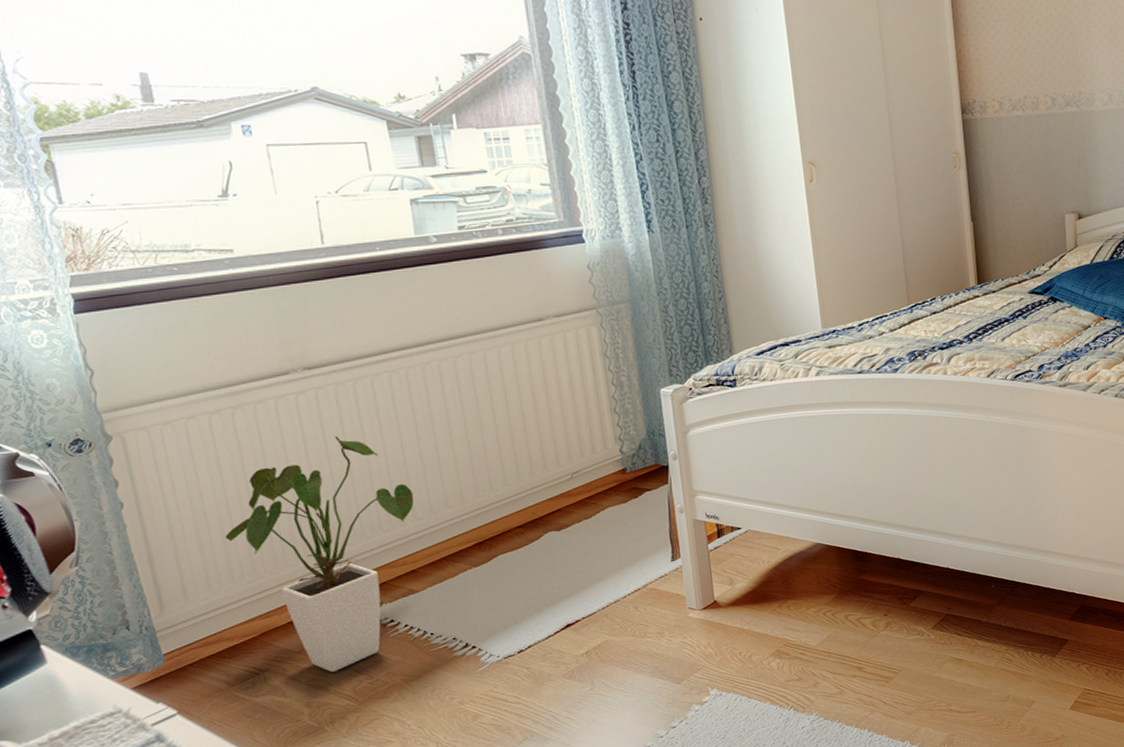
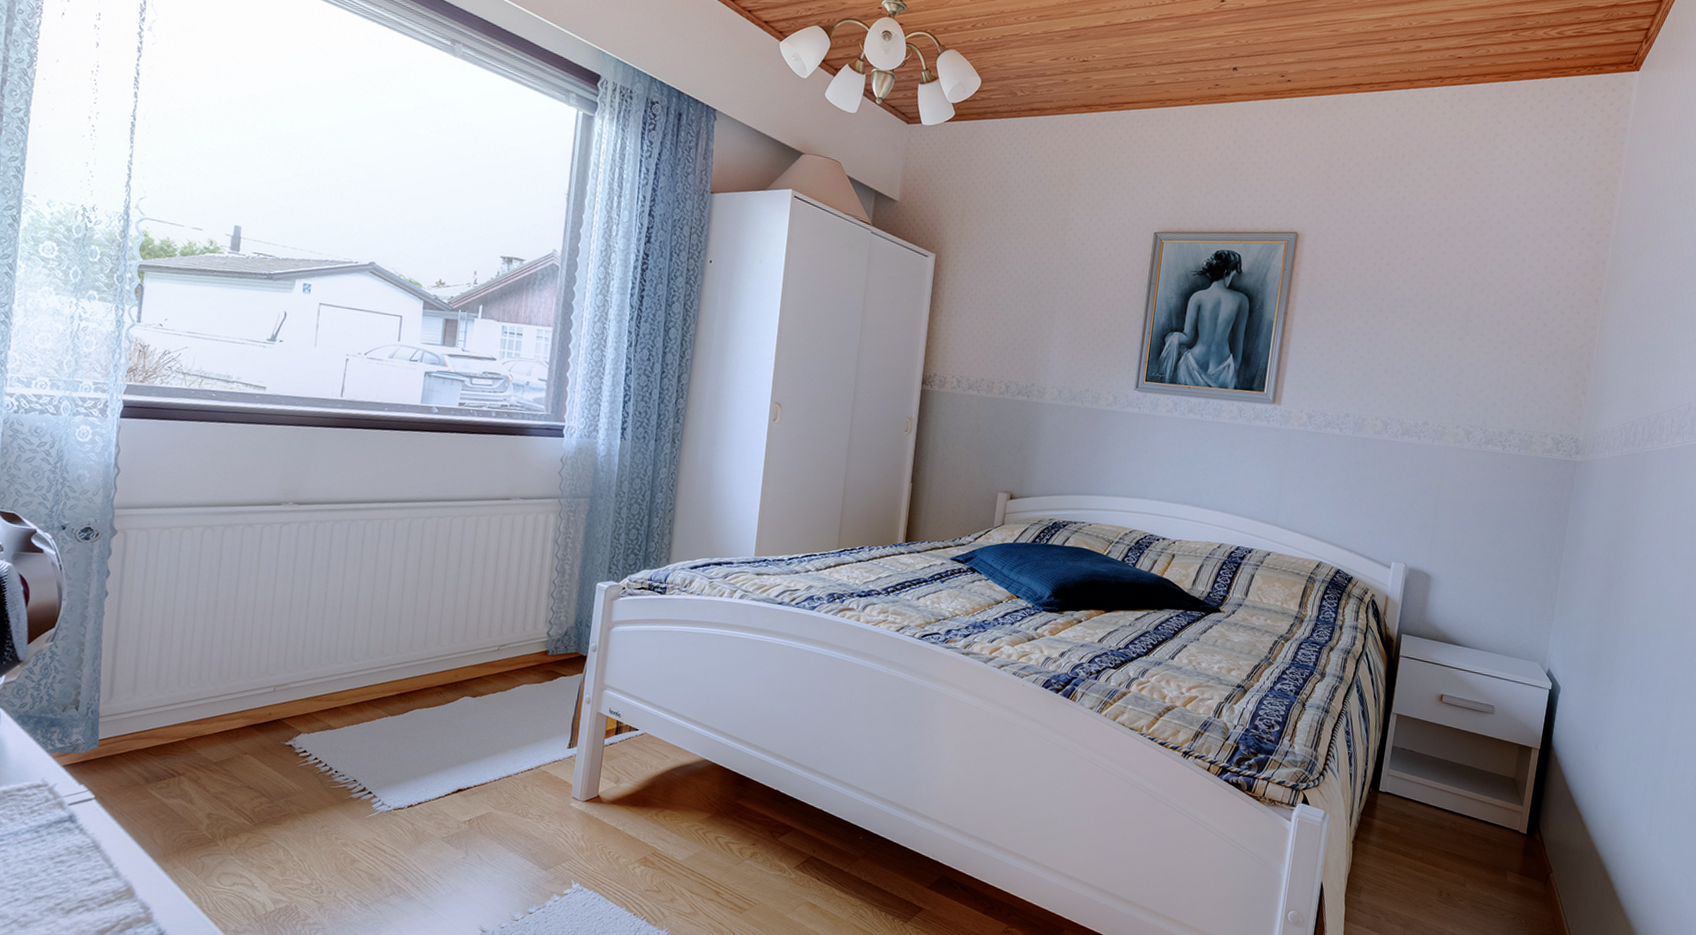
house plant: present [225,436,414,672] -> none [184,569,356,789]

